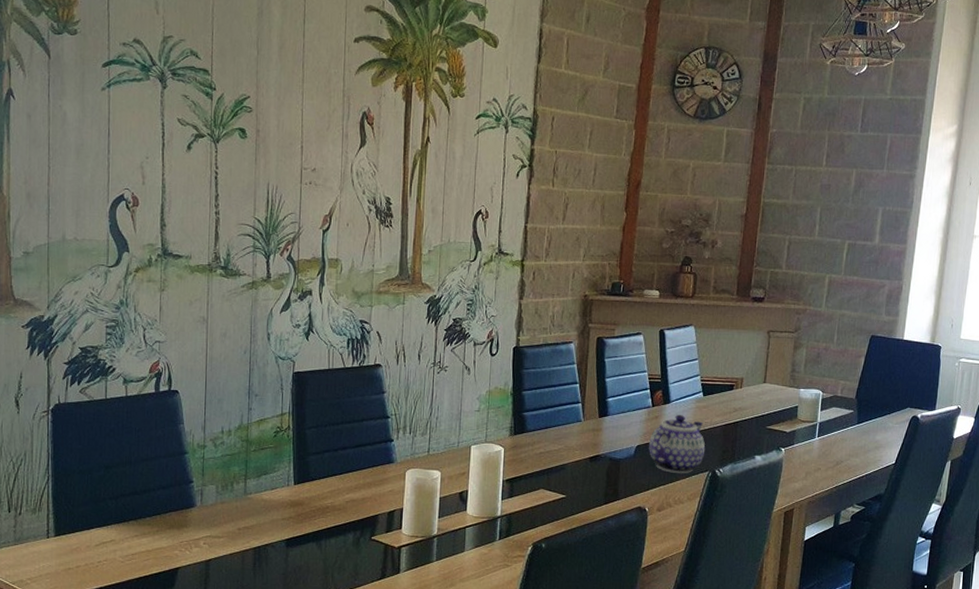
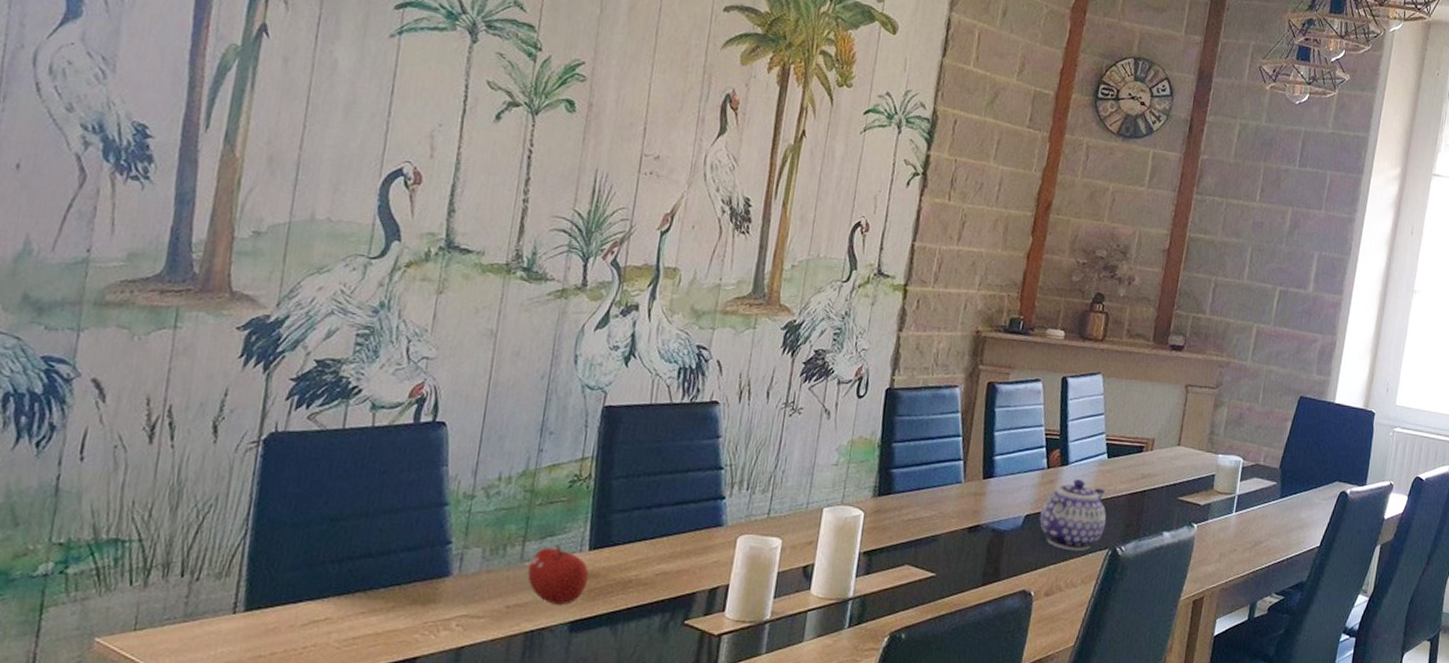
fruit: none [251,481,296,527] -> present [527,545,589,605]

